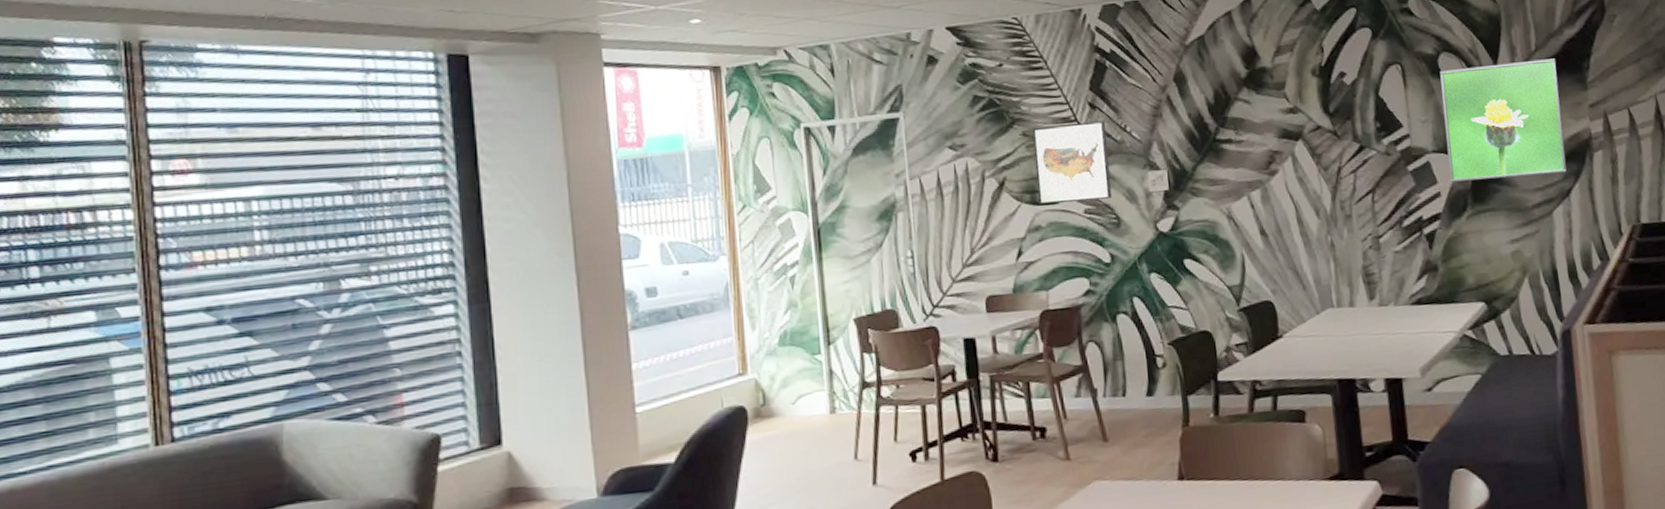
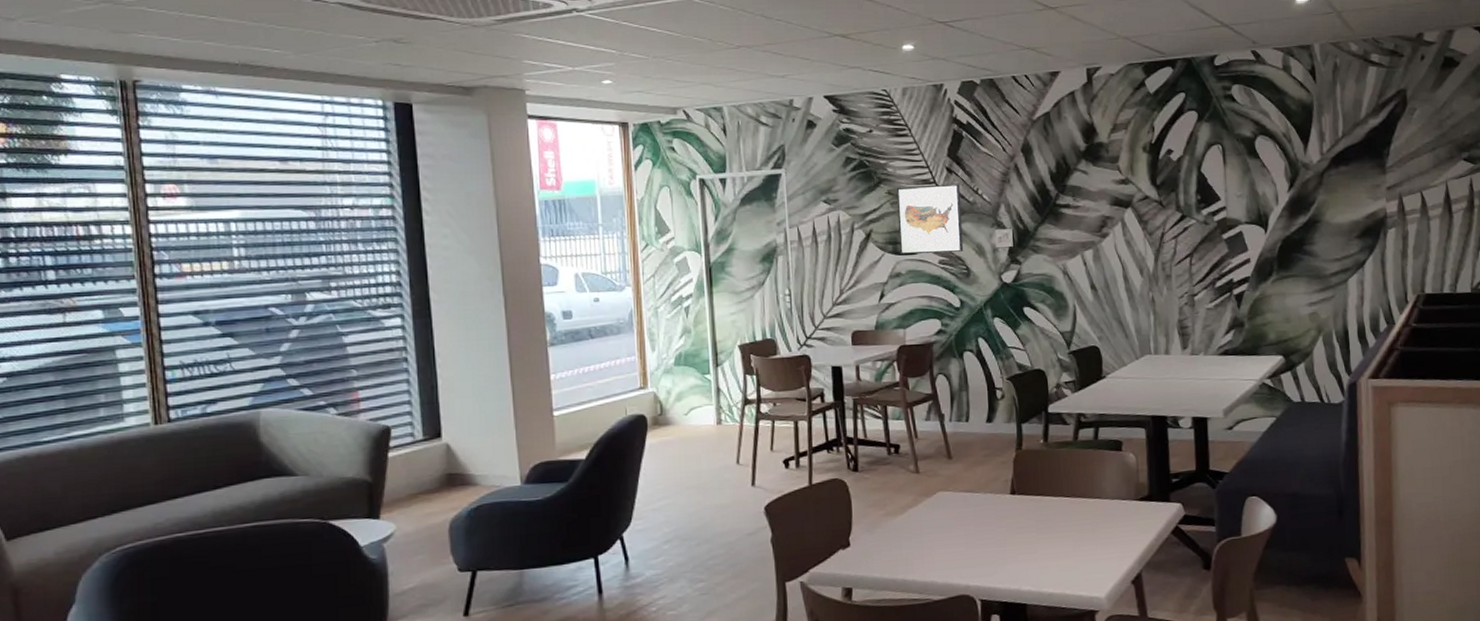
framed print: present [1439,58,1567,182] -> none [1256,145,1363,250]

